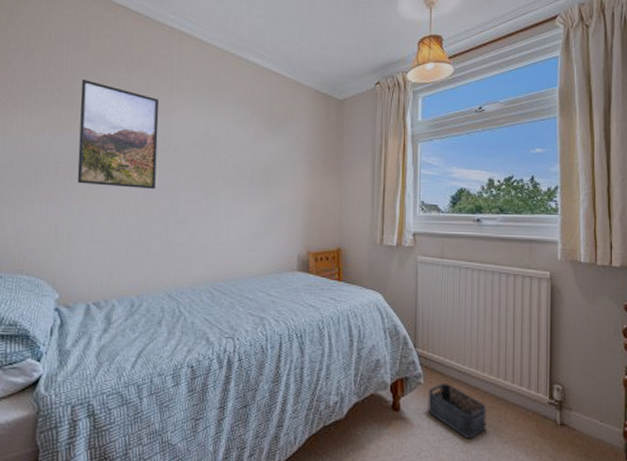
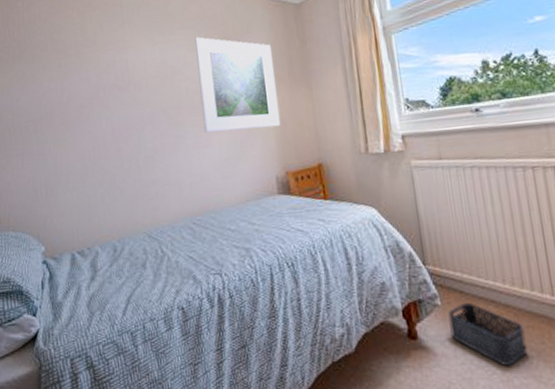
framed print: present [77,80,160,190] -> none [38,31,121,134]
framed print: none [237,113,311,209] -> present [195,37,281,133]

